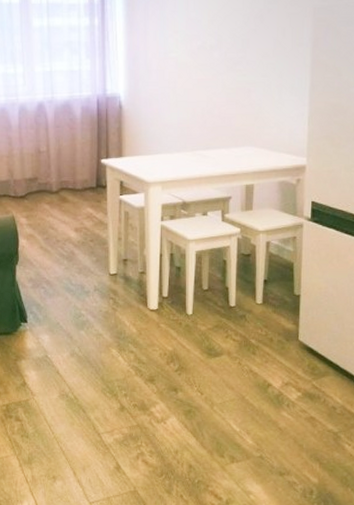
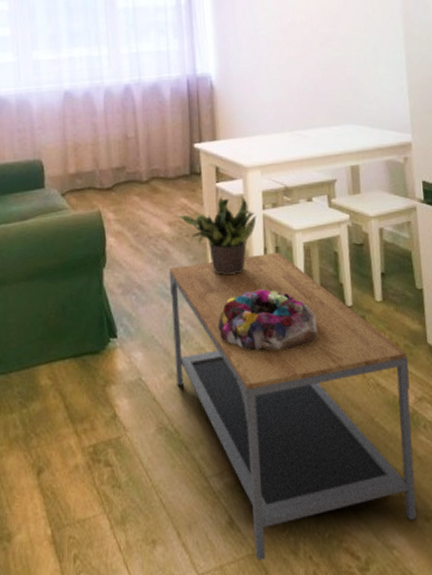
coffee table: none [74,258,280,496] -> present [169,252,417,561]
potted plant: none [84,208,155,275] -> present [178,196,257,274]
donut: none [115,289,202,340] -> present [218,289,318,350]

